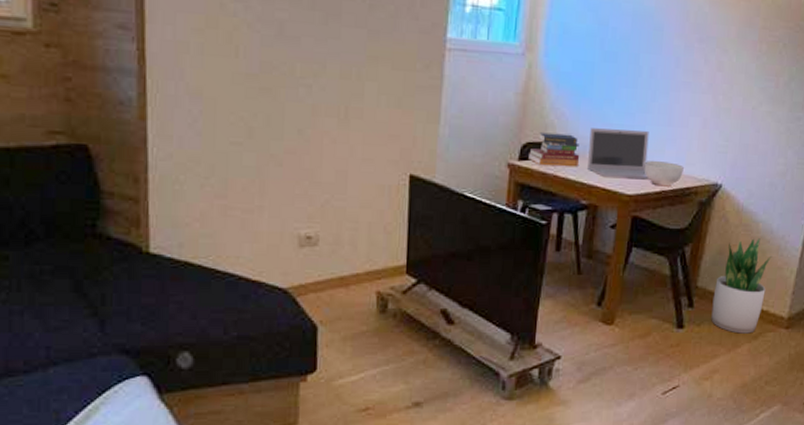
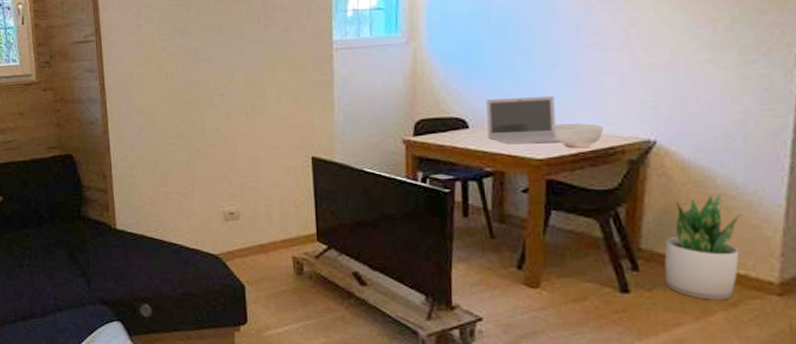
books: present [529,132,580,167] -> none [423,108,478,139]

